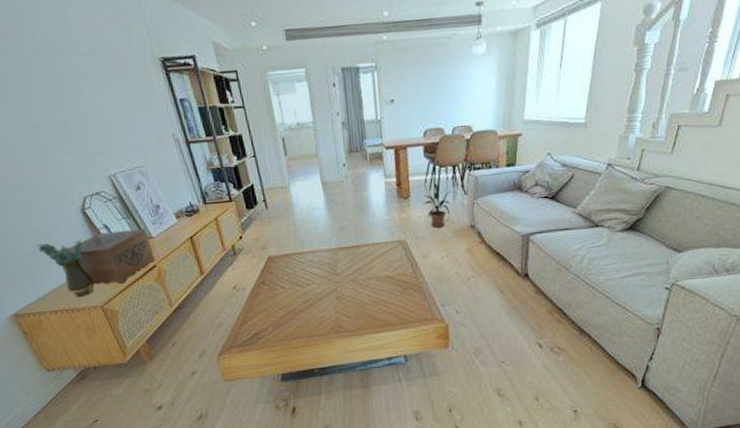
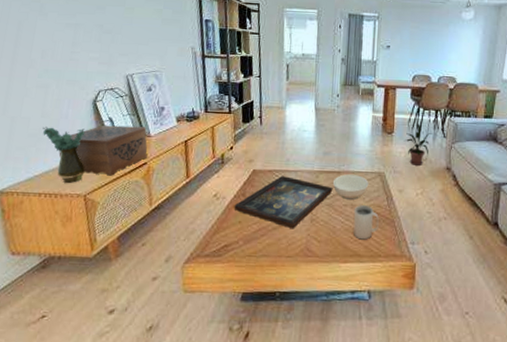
decorative tray: none [256,258,355,309] -> present [233,176,333,229]
bowl: none [353,246,391,272] -> present [332,174,369,200]
mug: none [379,275,407,310] -> present [352,205,379,240]

